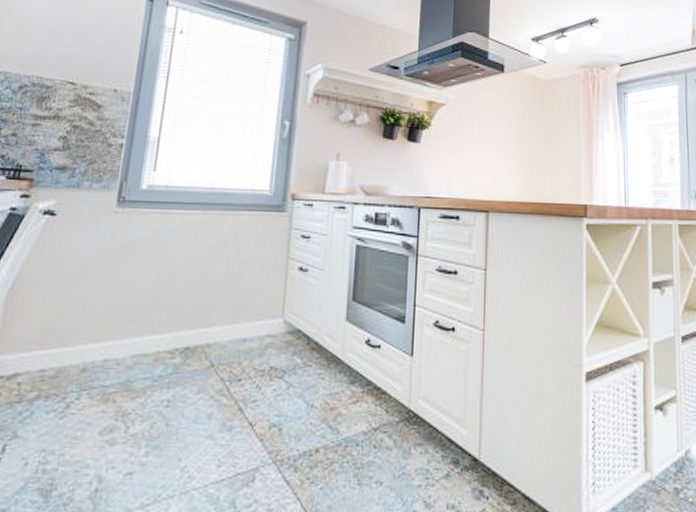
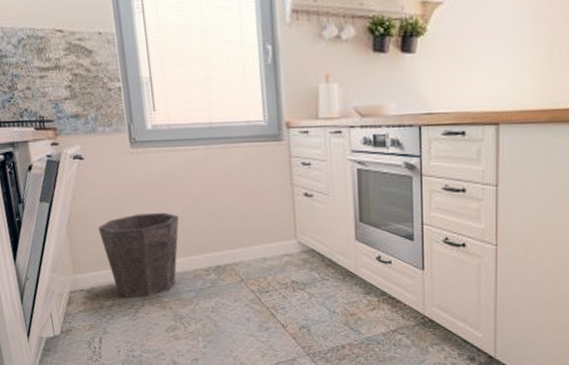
waste bin: none [47,280,154,387] -> present [98,212,179,298]

